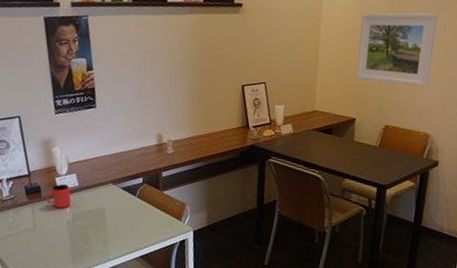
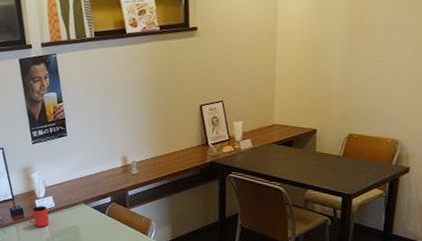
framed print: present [356,12,438,87] -> none [315,14,405,92]

